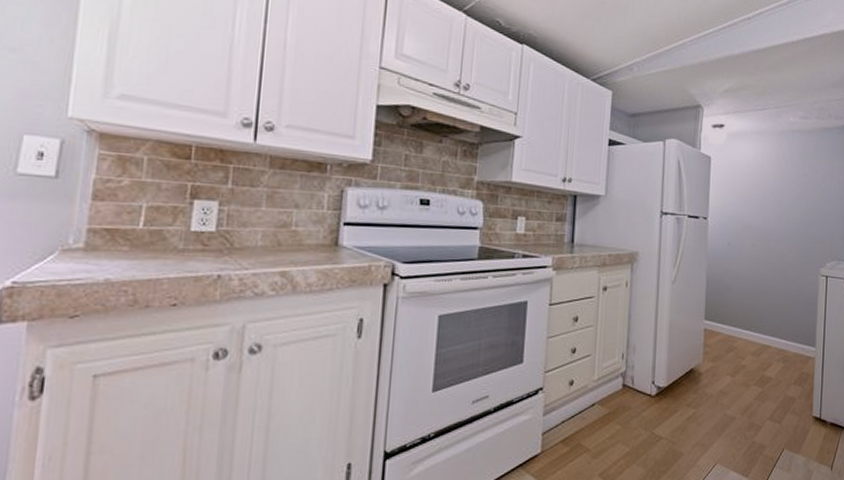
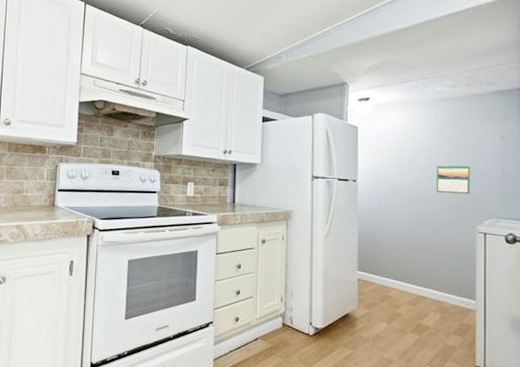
calendar: none [785,202,817,235] -> present [437,164,470,195]

